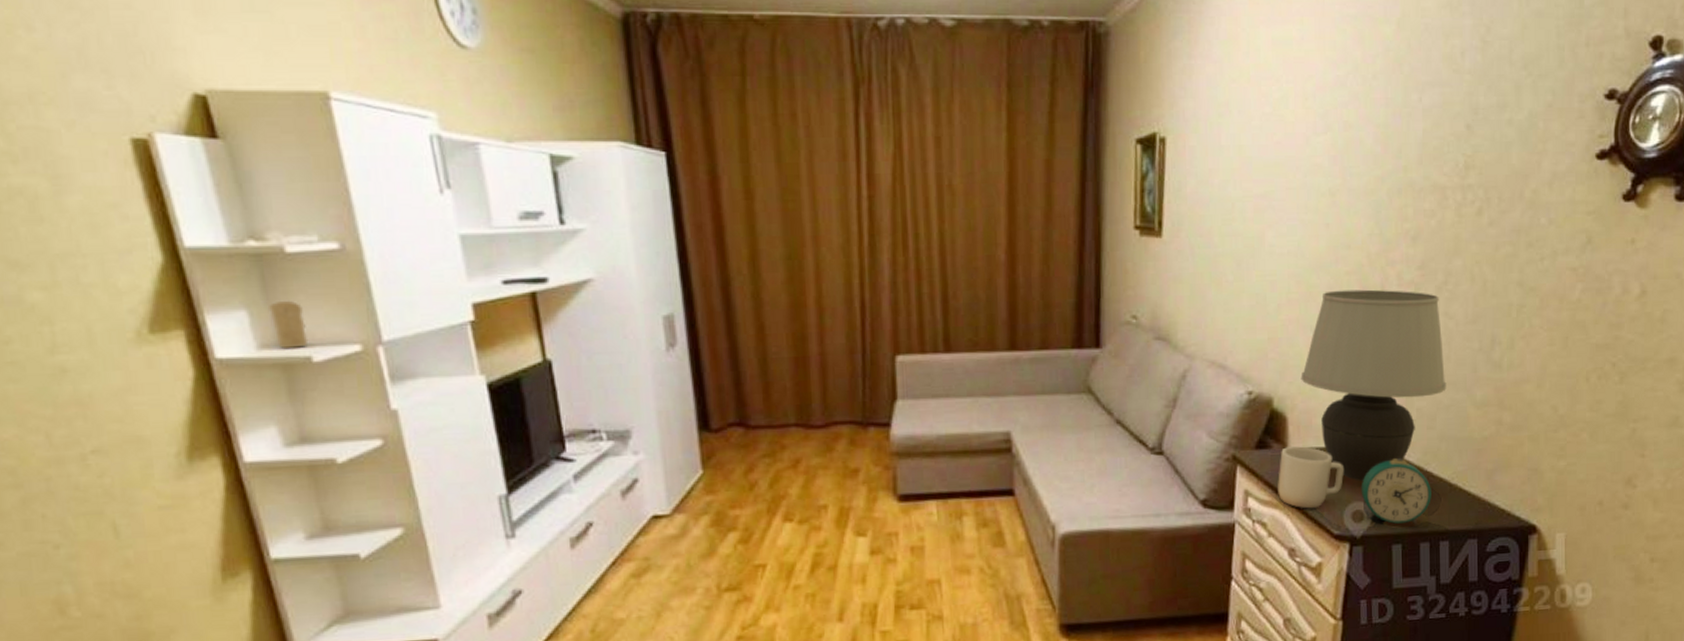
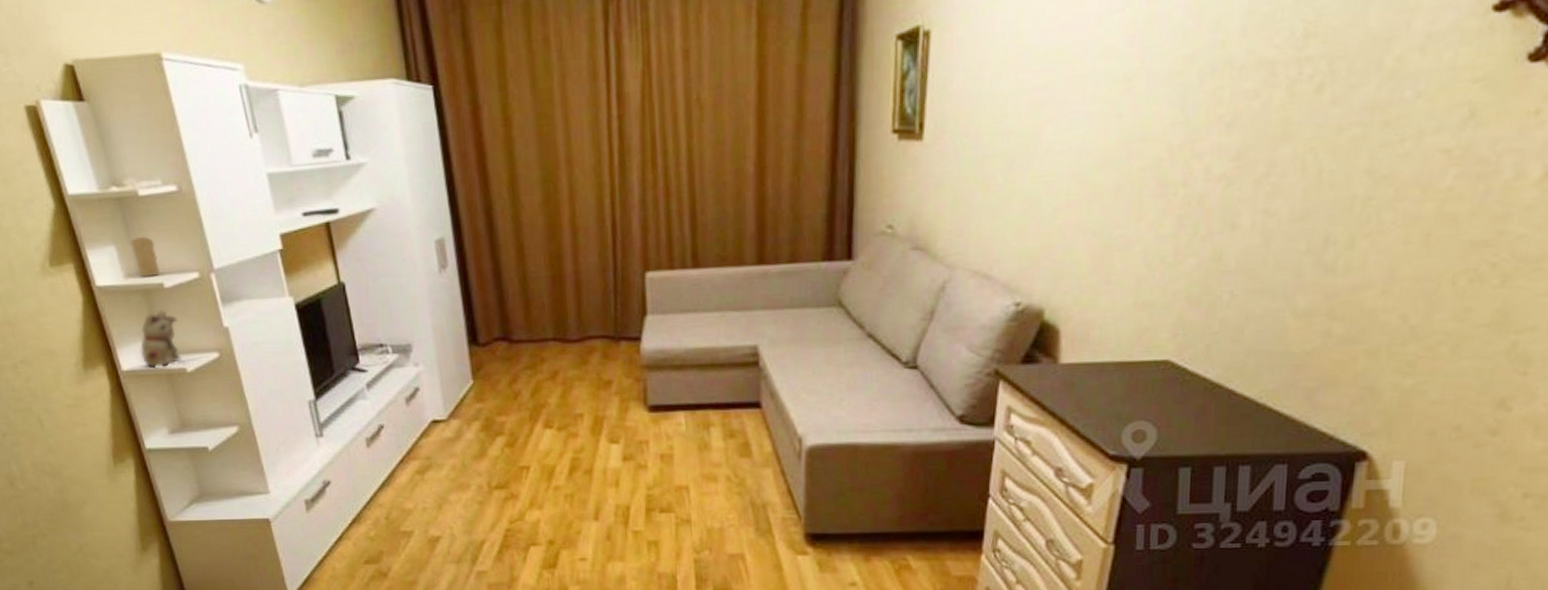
decorative figurine: none [272,389,330,459] -> present [140,310,181,368]
mug: present [1278,446,1344,509] -> none [1045,361,1124,427]
table lamp: present [1301,289,1446,481] -> none [1078,186,1260,399]
alarm clock: present [1361,458,1431,526] -> none [1144,374,1232,449]

